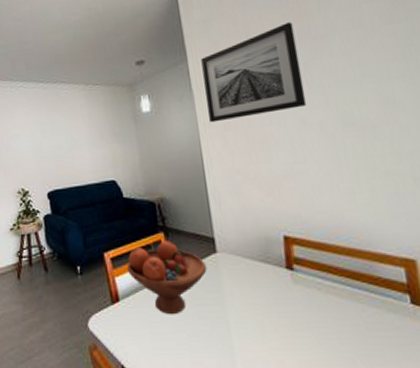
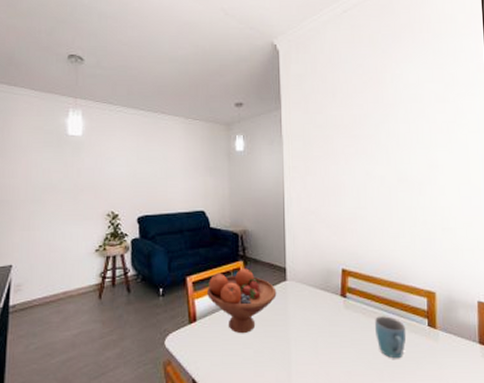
wall art: present [201,22,307,123] -> none [293,89,373,167]
mug: none [335,292,382,346] -> present [375,316,407,359]

